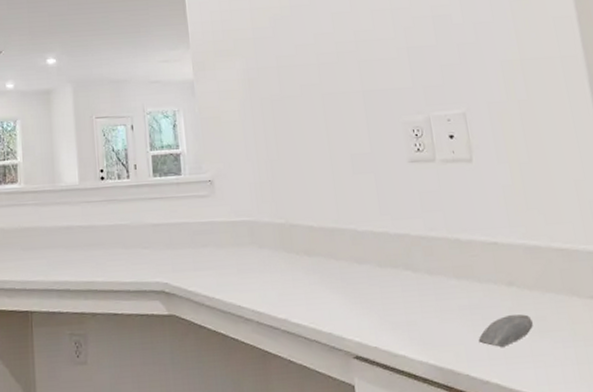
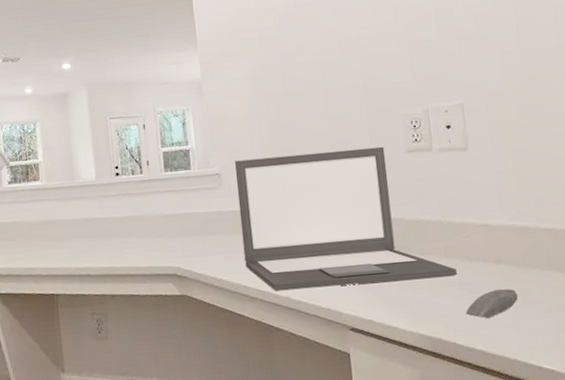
laptop: none [229,155,467,313] -> present [235,146,457,292]

